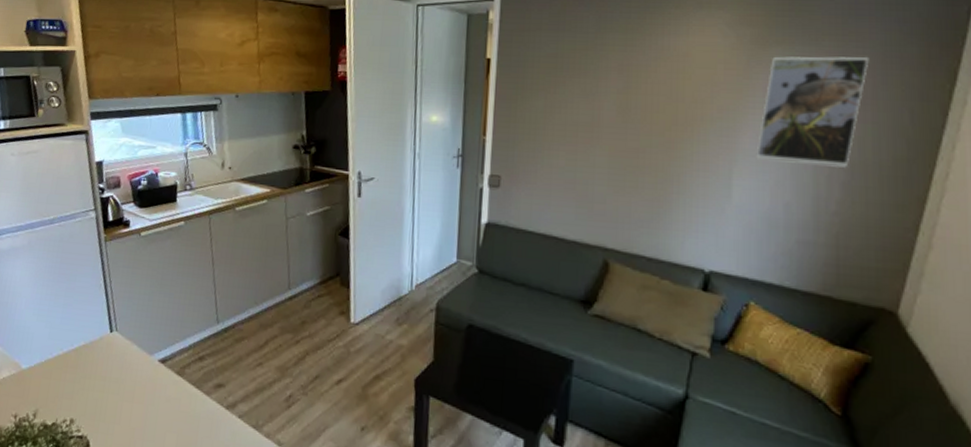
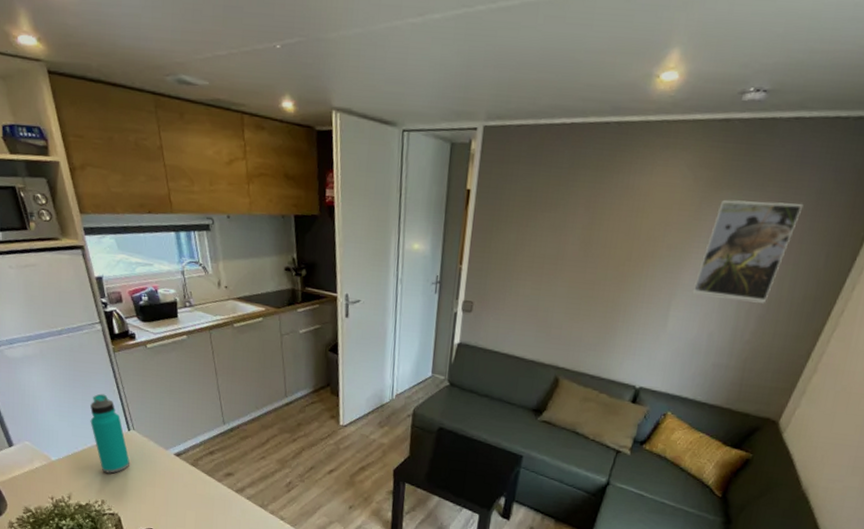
water bottle: none [70,289,109,385] -> present [90,393,131,474]

